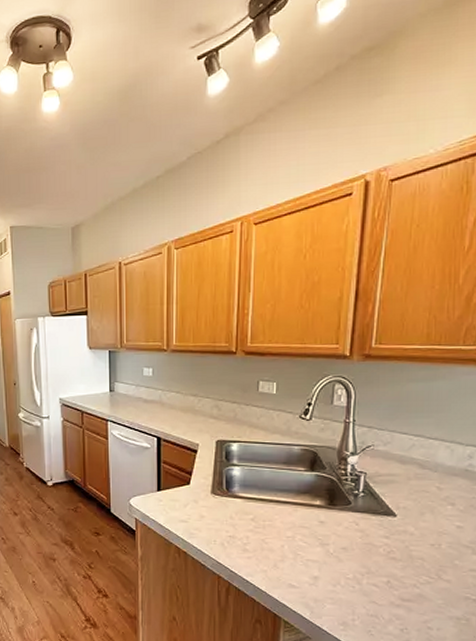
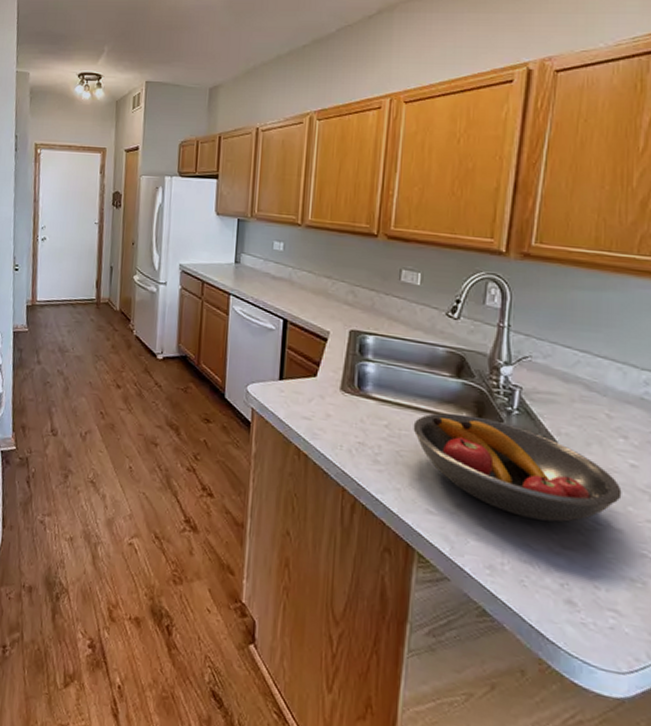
fruit bowl: none [275,502,450,581] -> present [413,413,622,522]

